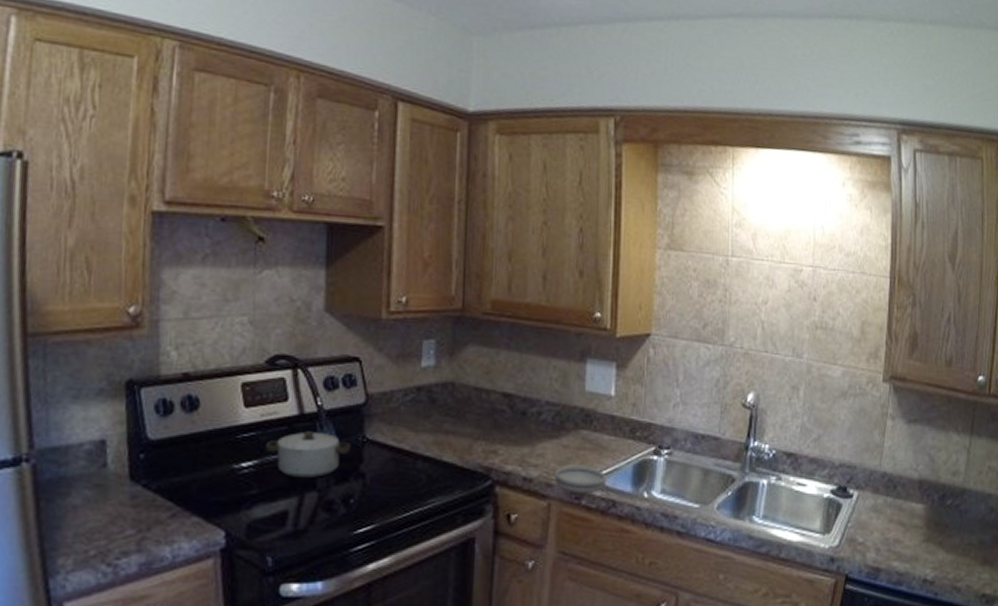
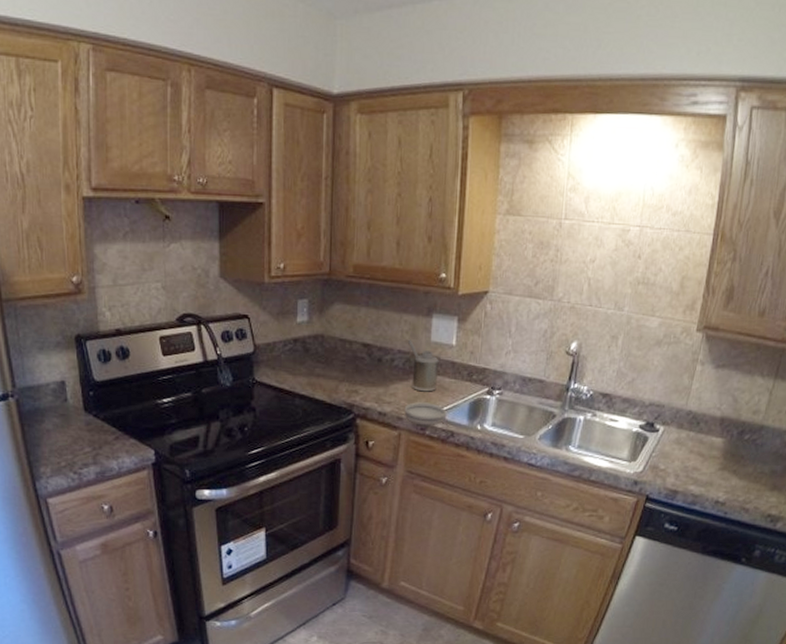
cooking pot: present [265,431,351,479] -> none [180,374,244,412]
soap dispenser: none [557,389,596,452] -> present [407,339,439,392]

